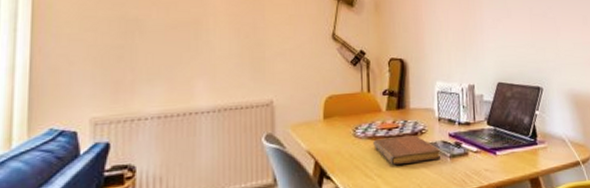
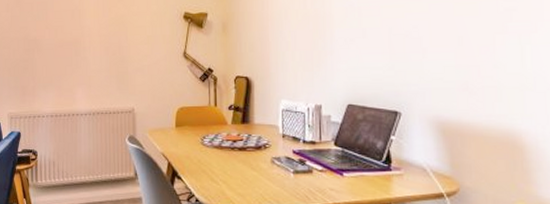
notebook: present [373,135,442,166] -> none [219,148,285,175]

